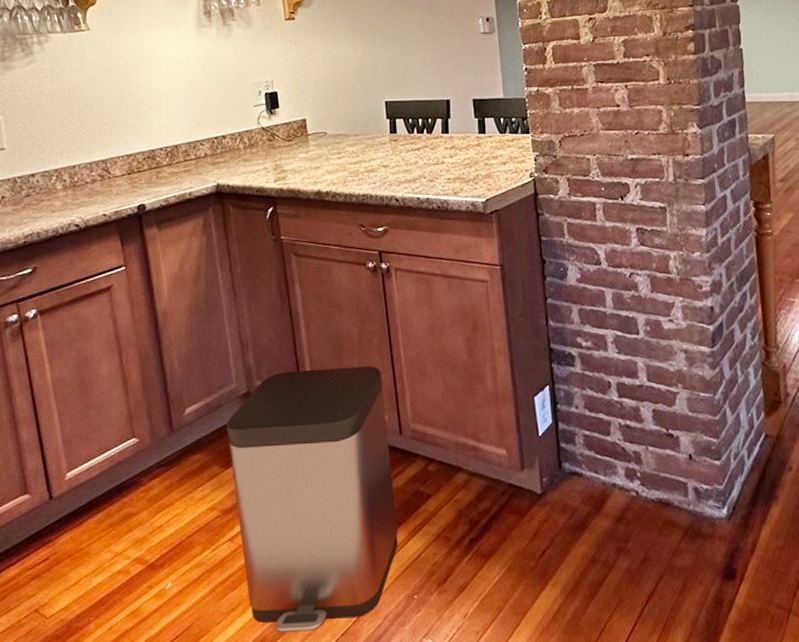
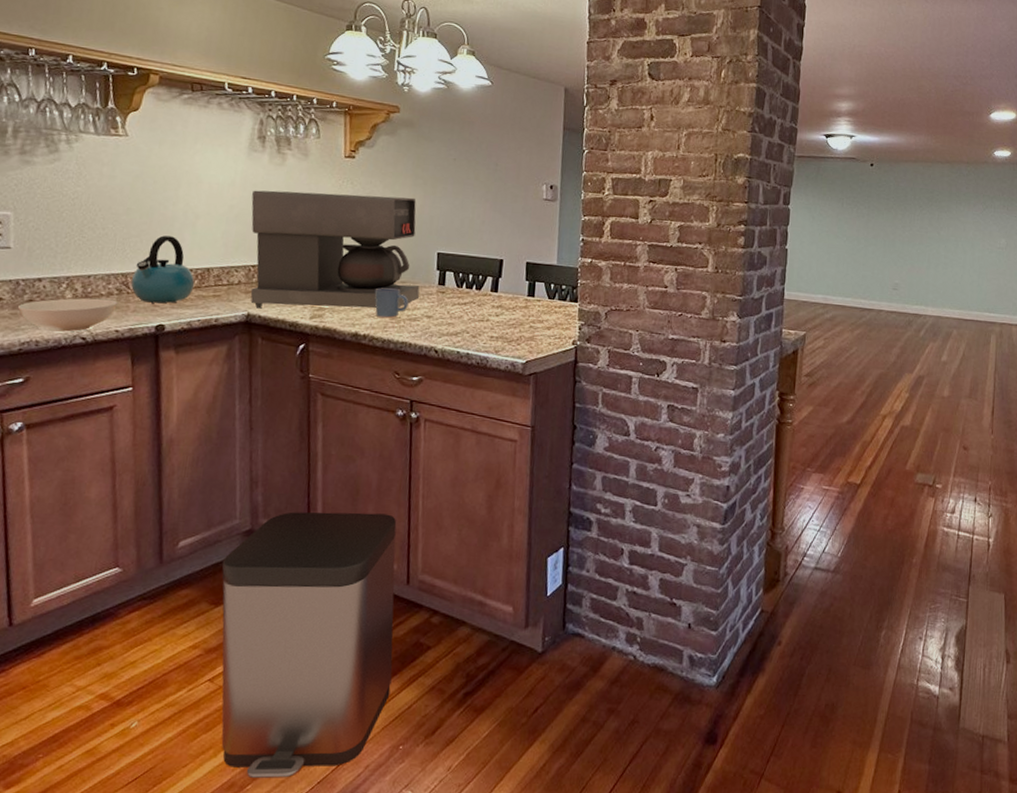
bowl: none [17,186,102,222] -> present [17,298,118,332]
kettle: none [110,119,166,185] -> present [130,235,195,304]
coffee maker: none [206,50,374,178] -> present [250,190,420,309]
mug: none [330,141,364,174] -> present [374,287,409,319]

